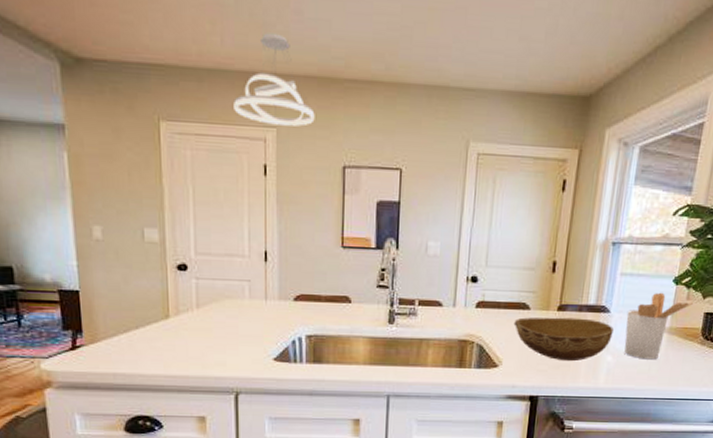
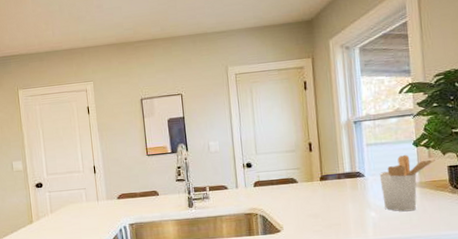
pendant light: present [234,33,315,127] -> none [64,22,118,80]
bowl: present [513,317,614,362] -> none [286,184,372,221]

